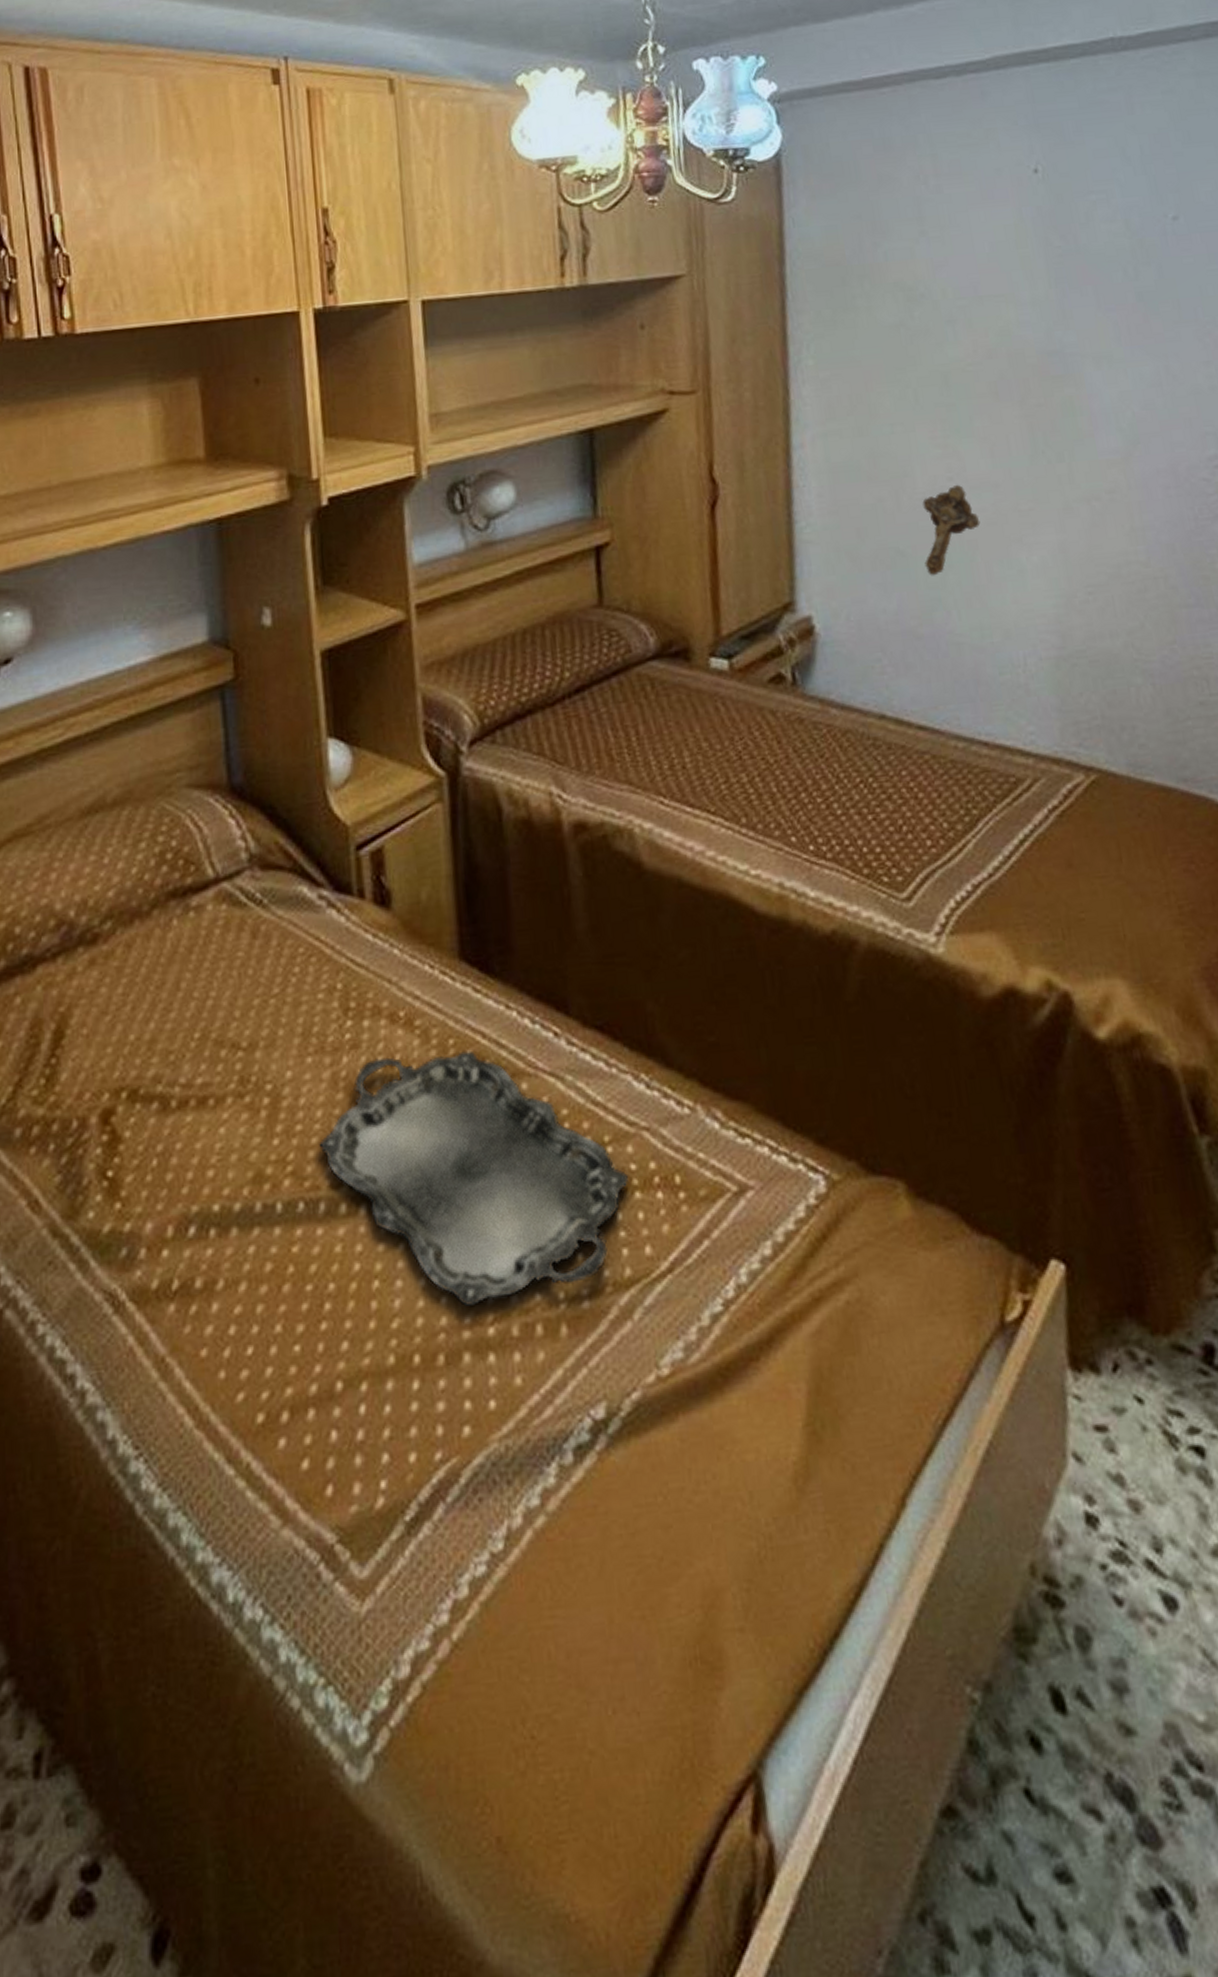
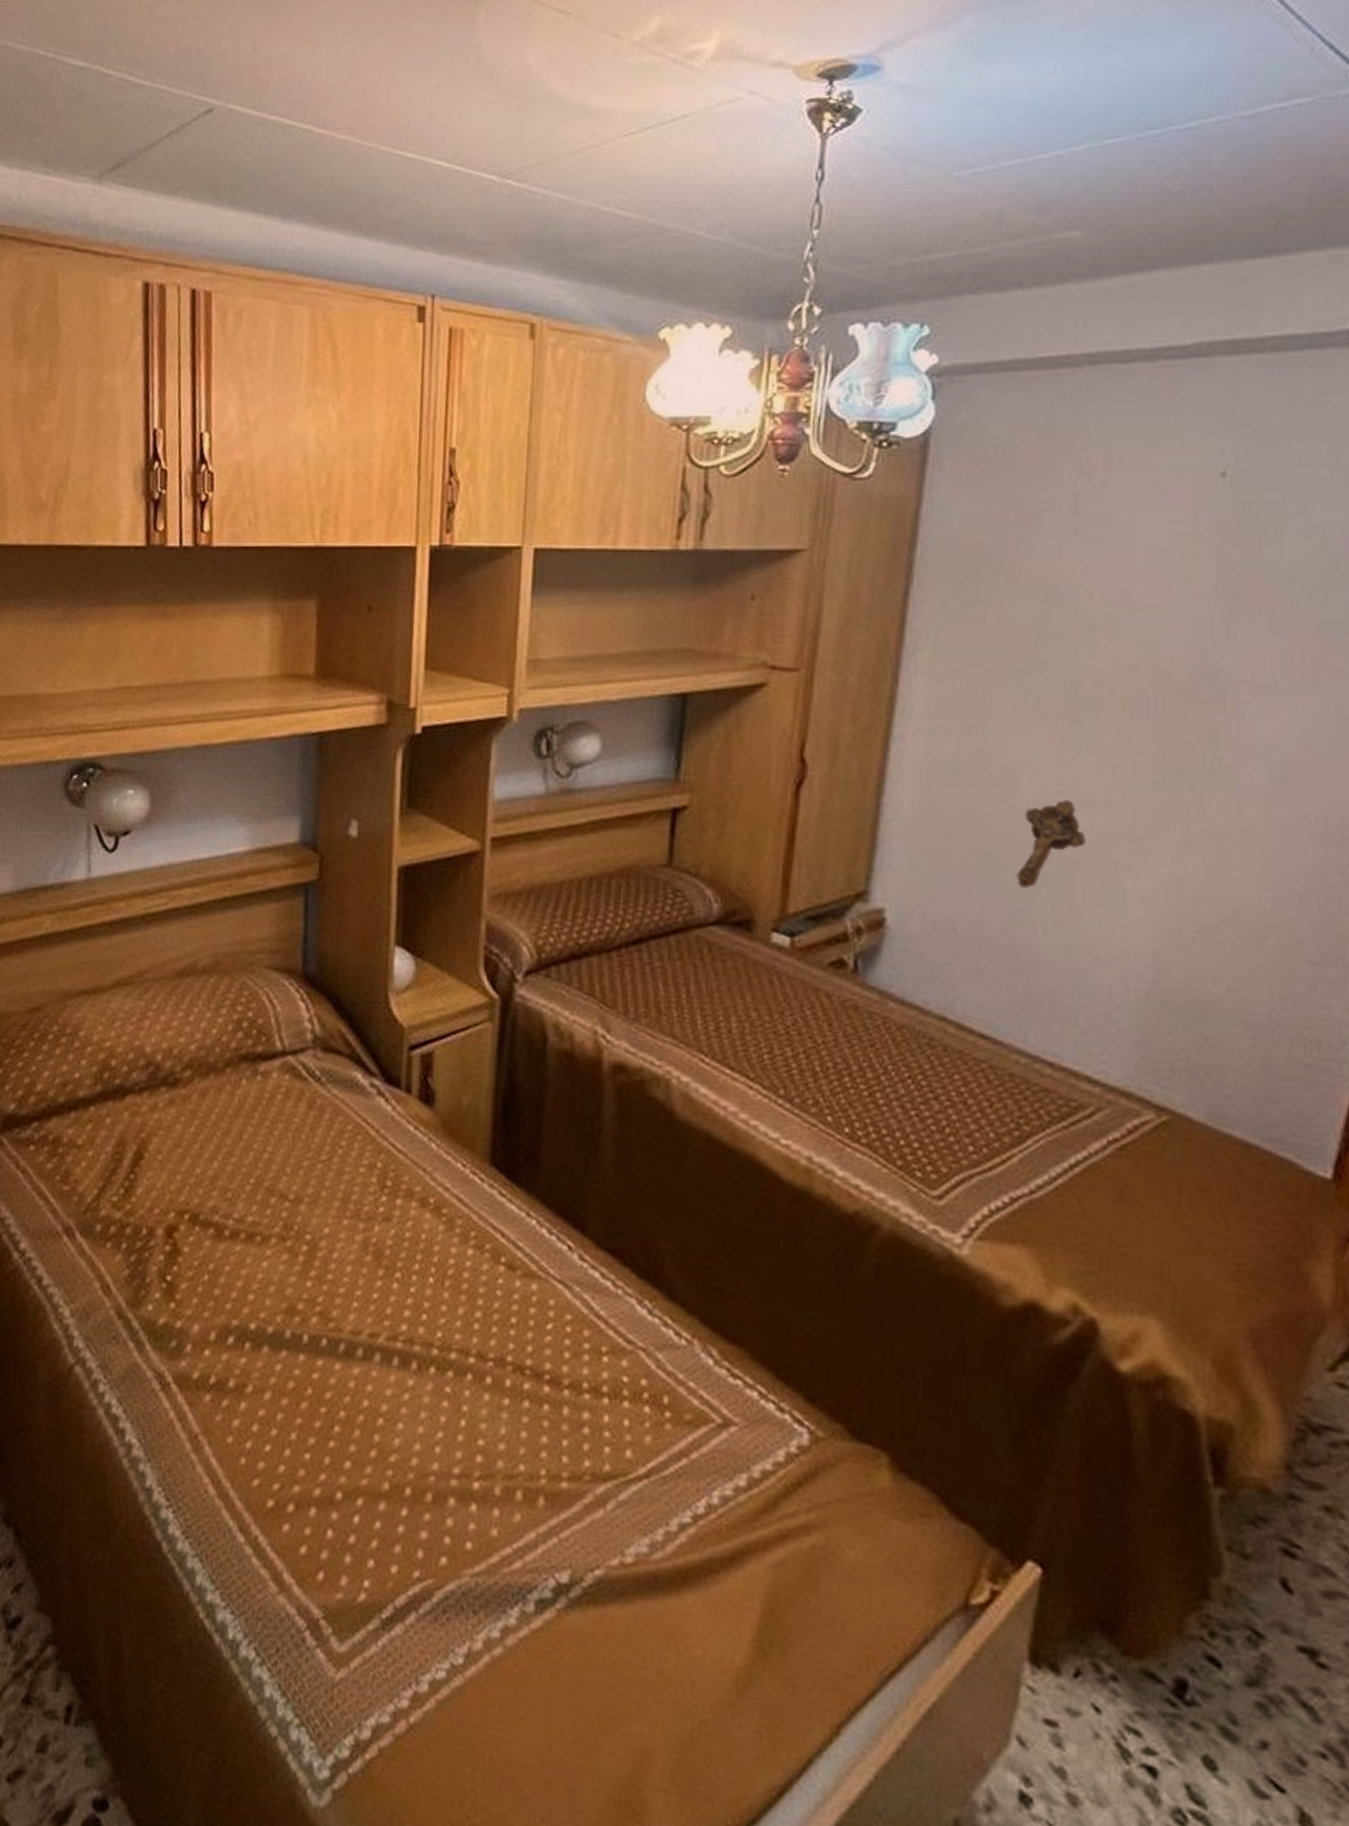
serving tray: present [319,1050,629,1306] -> none [345,1234,621,1465]

